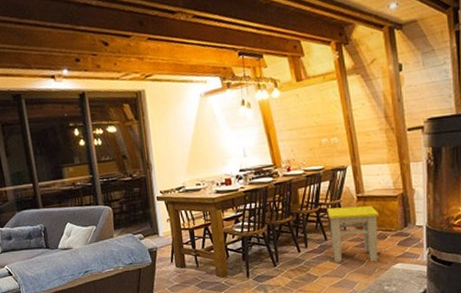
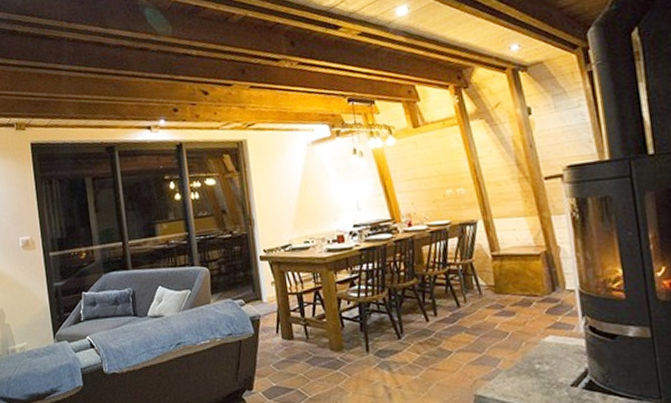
stool: present [327,205,380,263] -> none [457,265,523,335]

